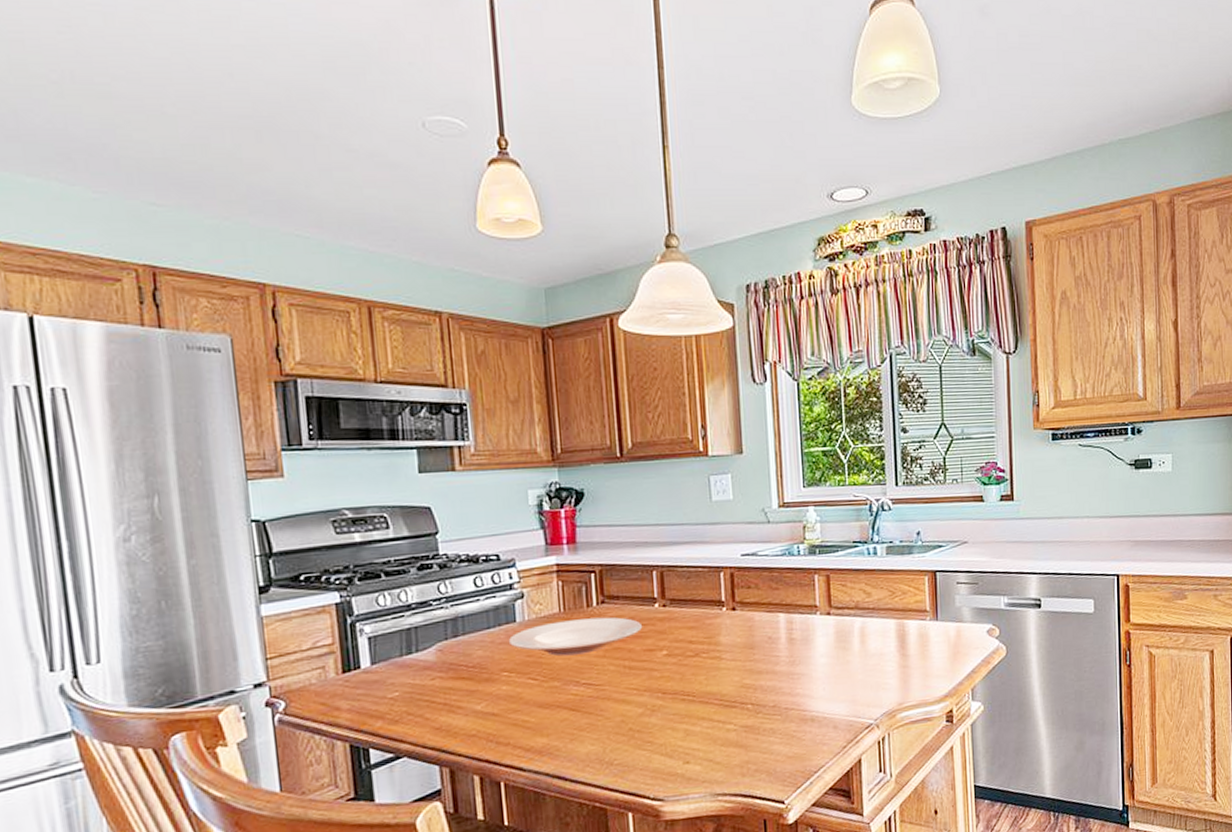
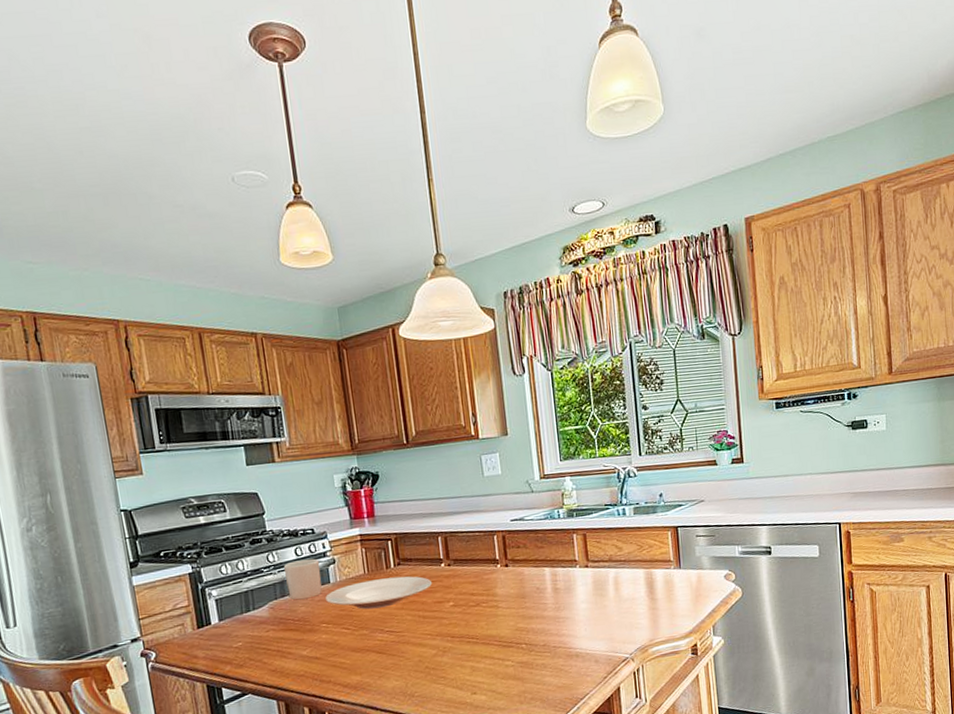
mug: none [459,591,506,642] -> present [284,558,322,600]

